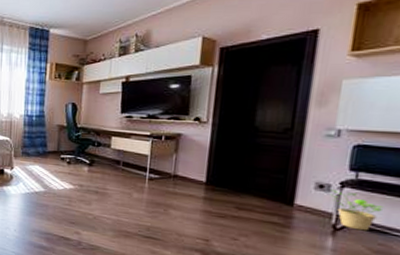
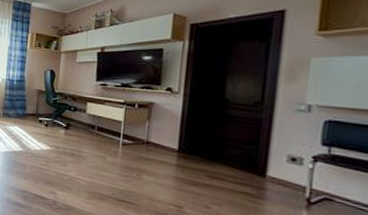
potted plant: present [330,190,384,231] -> none [303,163,359,207]

